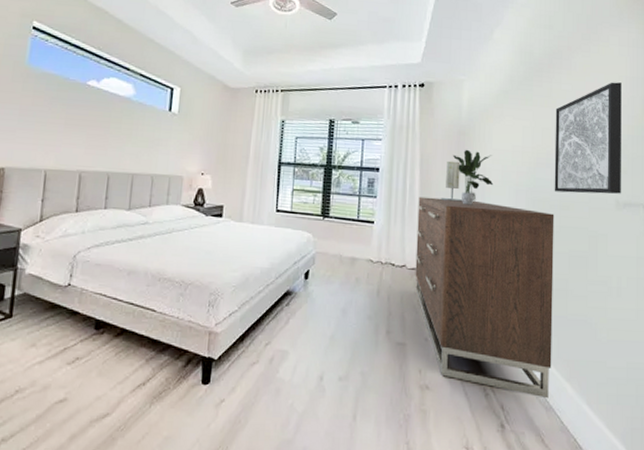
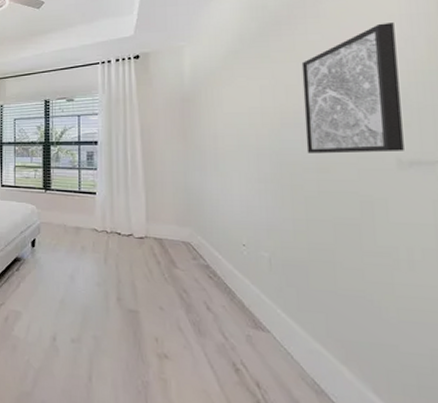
dresser: present [415,196,555,399] -> none [141,166,320,381]
table lamp: present [440,160,463,202] -> none [166,129,192,170]
potted plant: present [452,149,494,205] -> none [176,116,228,173]

